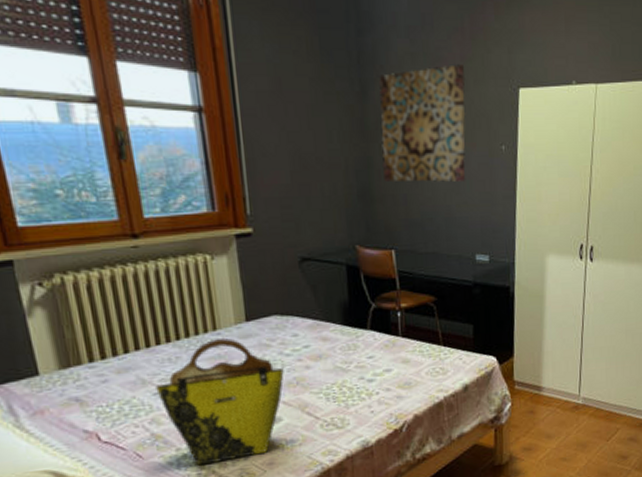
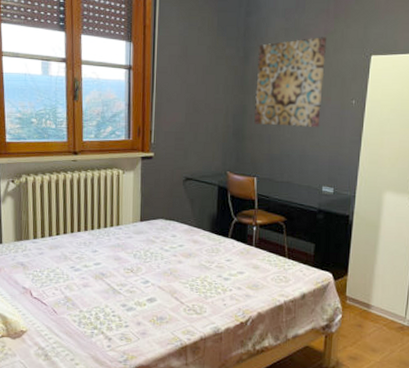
tote bag: present [155,338,284,466] -> none [73,232,162,326]

